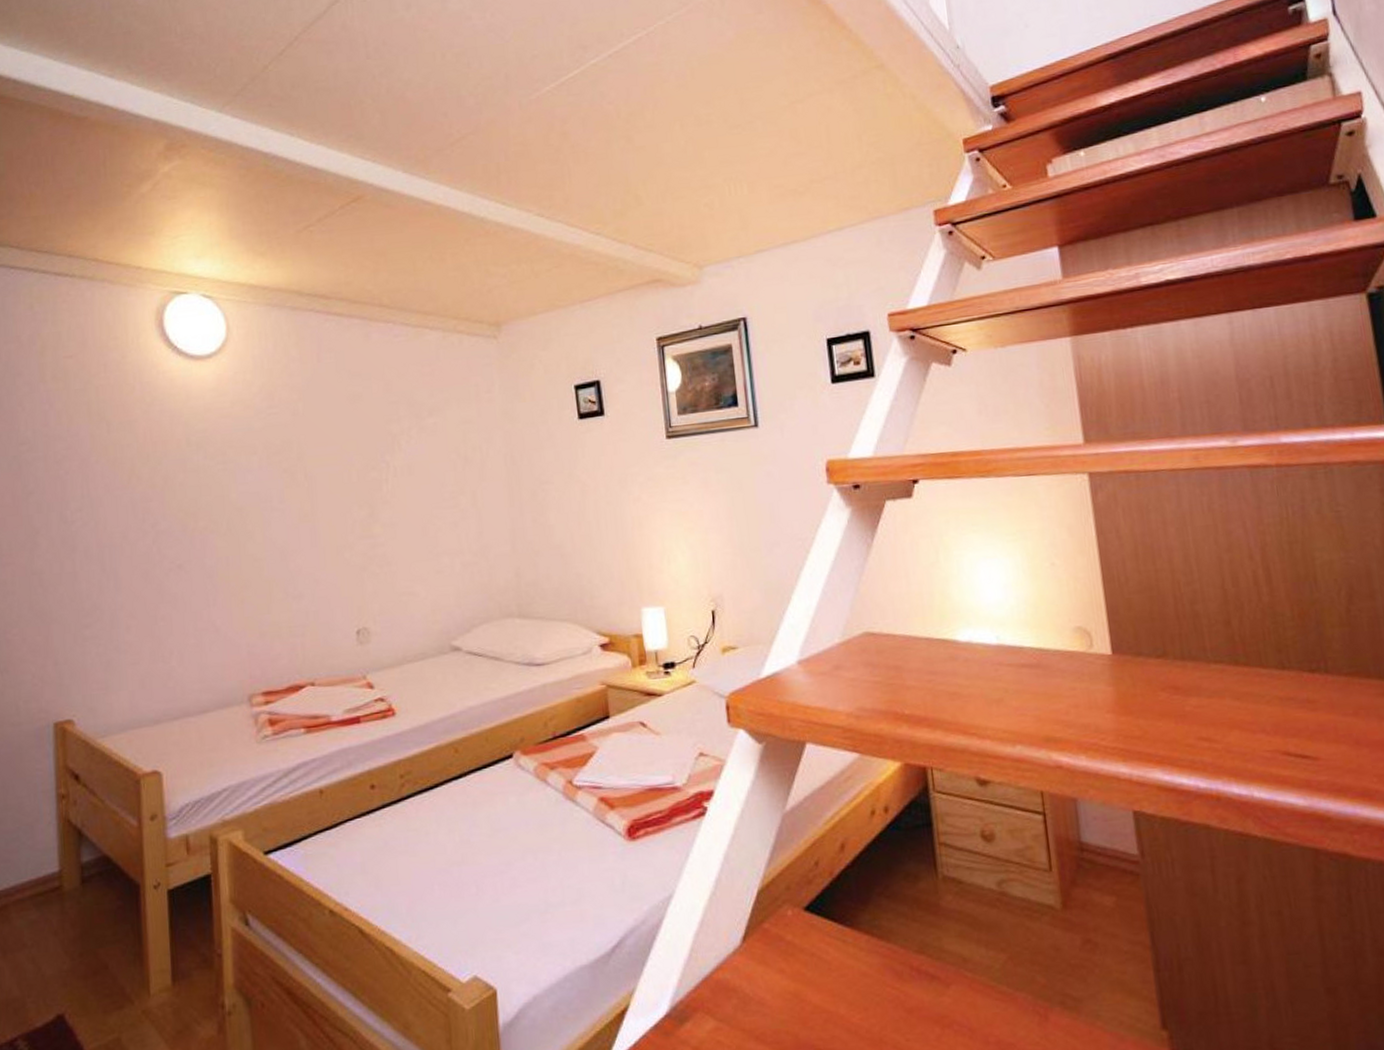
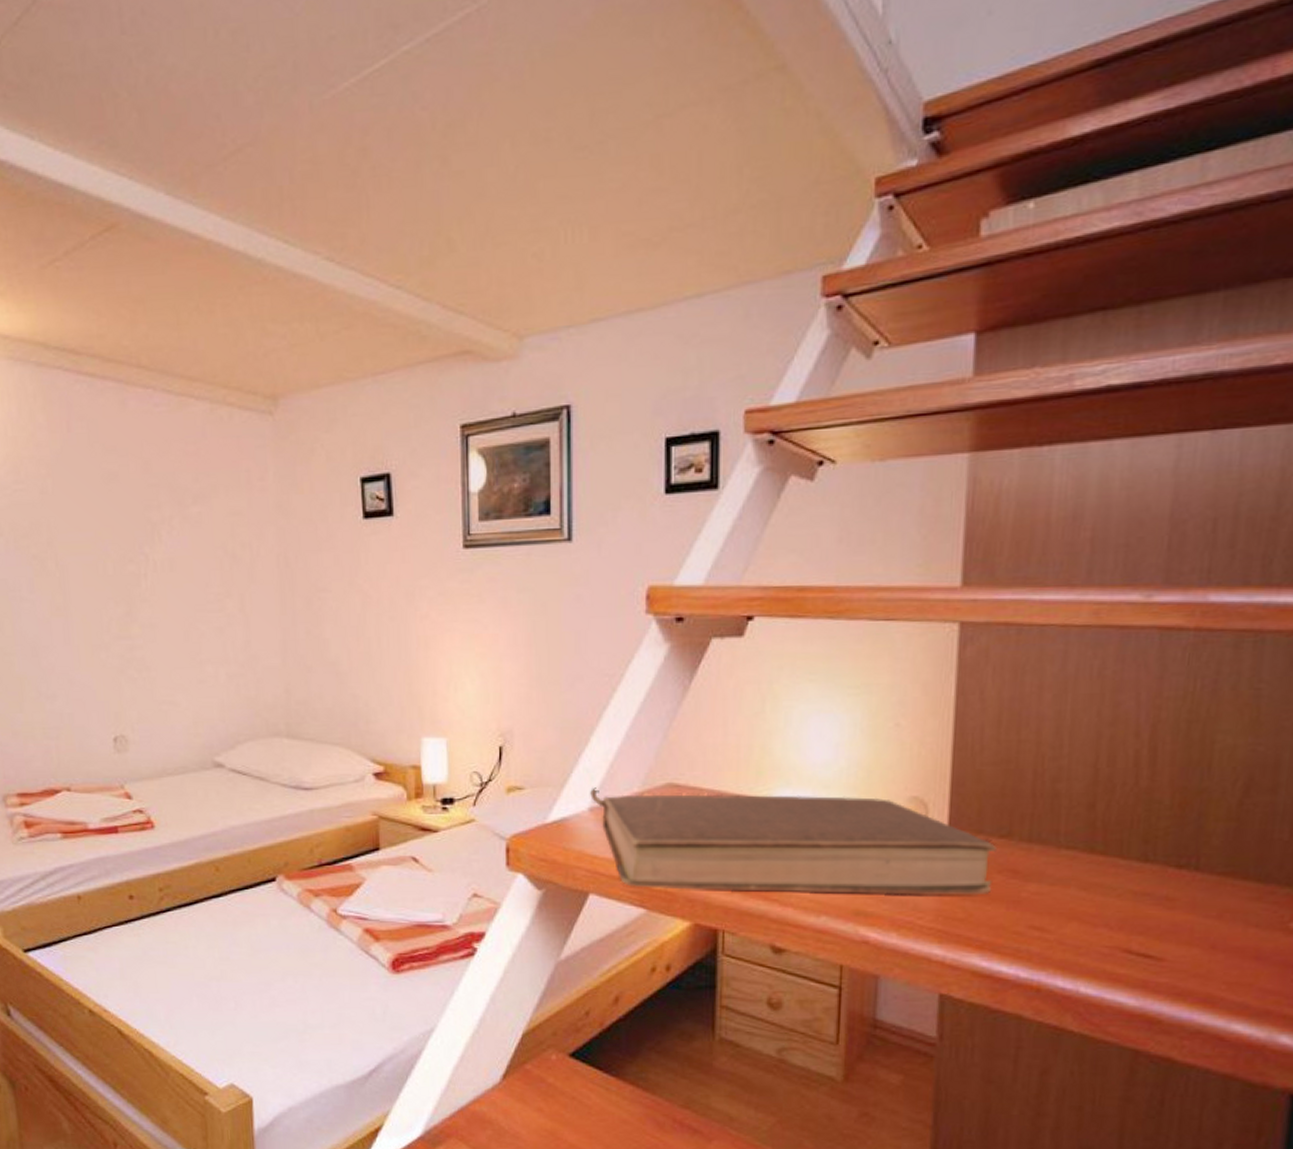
book: none [797,630,1160,733] -> present [590,787,998,896]

